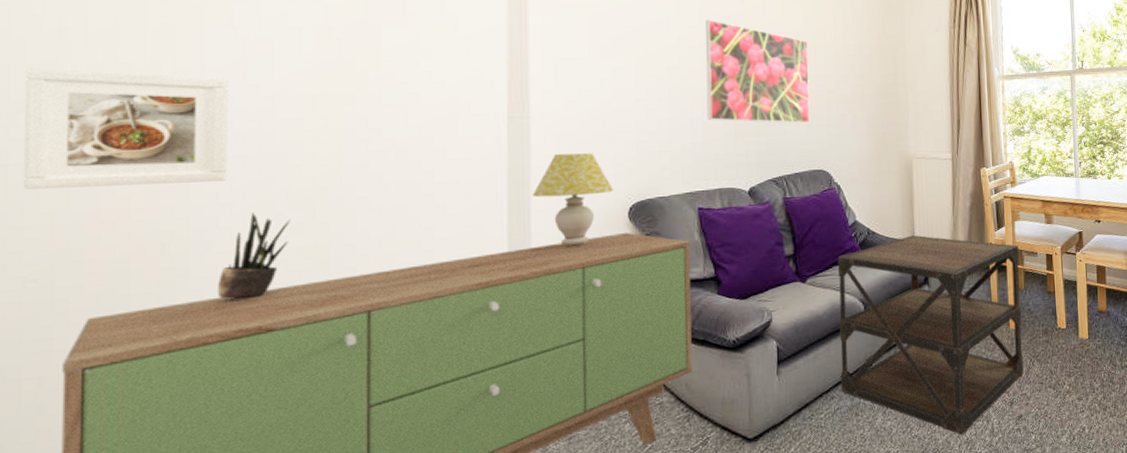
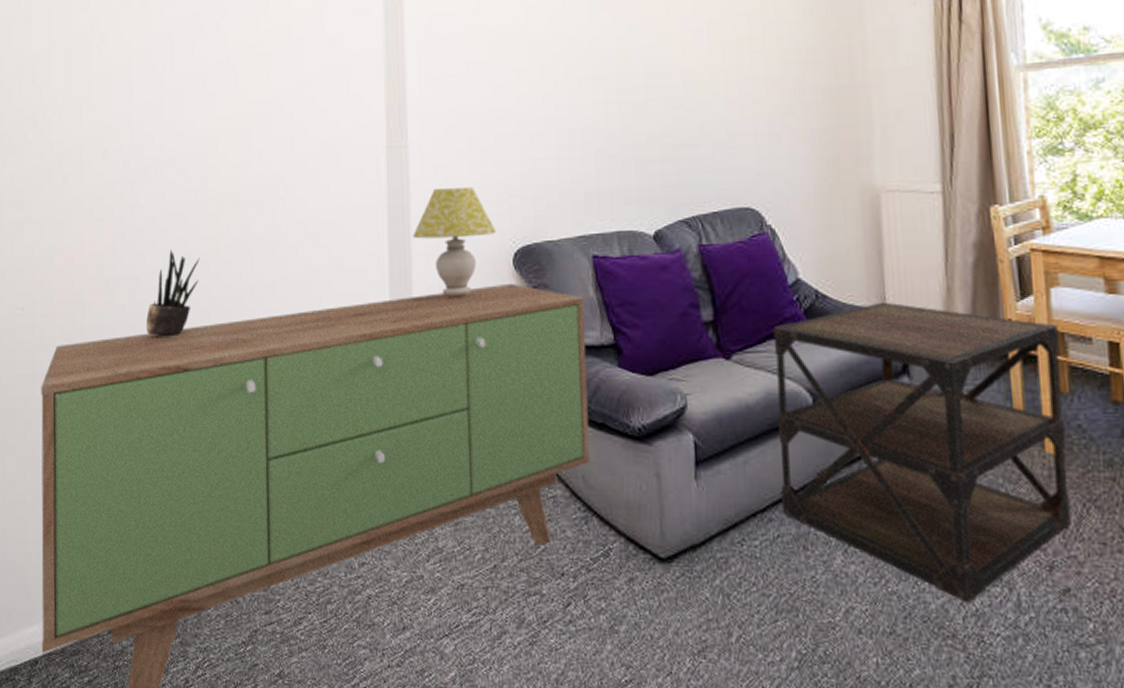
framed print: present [24,68,228,190] -> none [13,113,151,224]
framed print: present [705,19,810,124] -> none [596,15,732,146]

